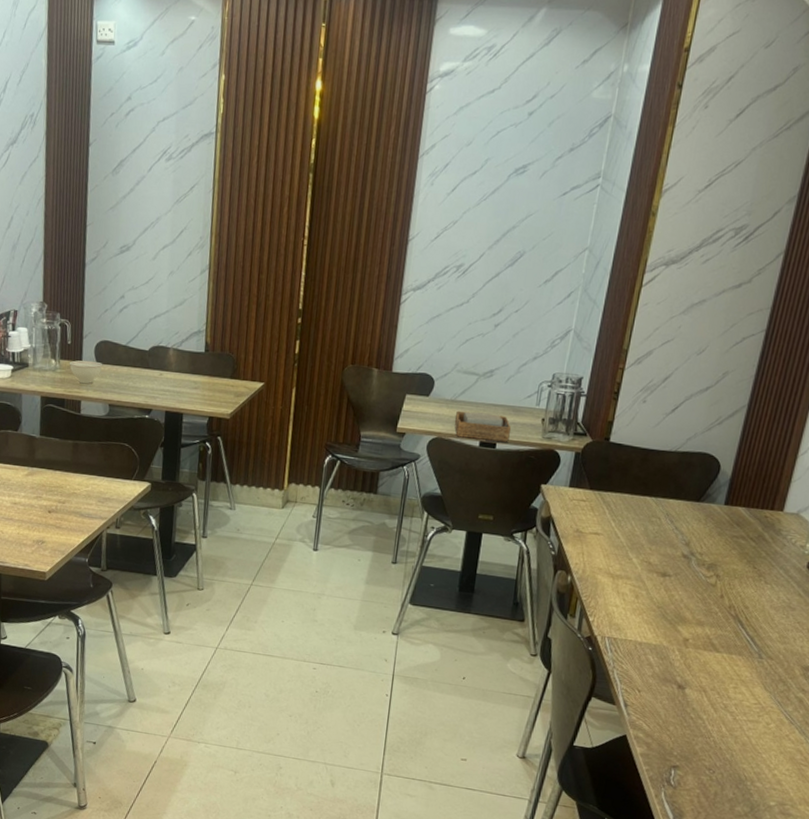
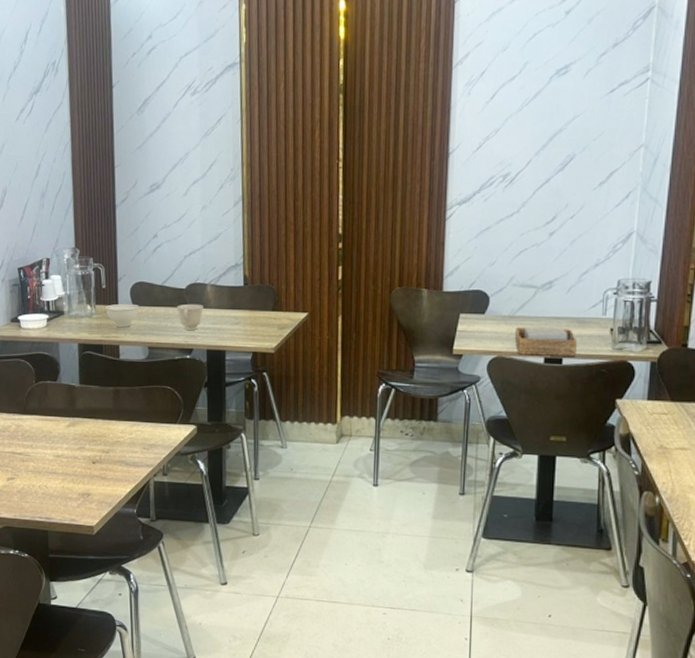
teacup: none [139,365,166,392] -> present [177,303,205,331]

